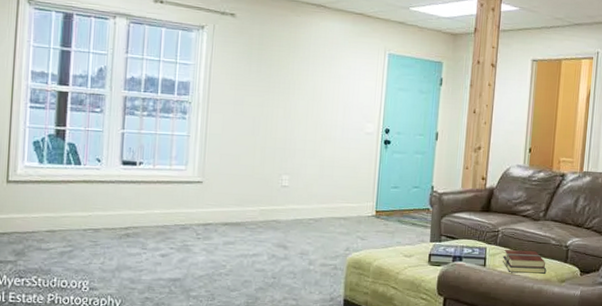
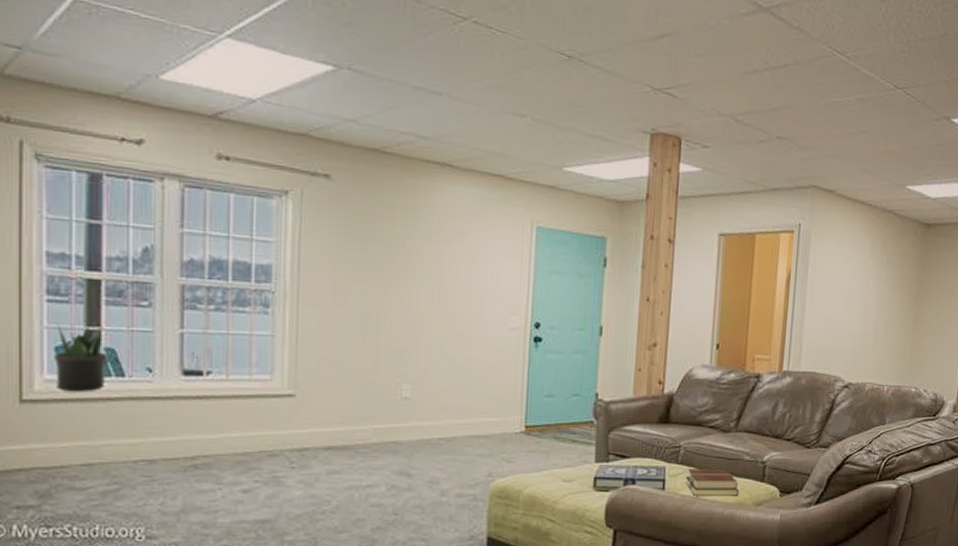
planter: none [32,125,70,177] -> present [55,324,109,393]

